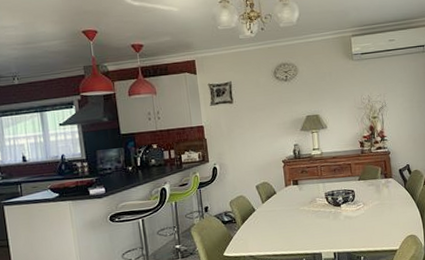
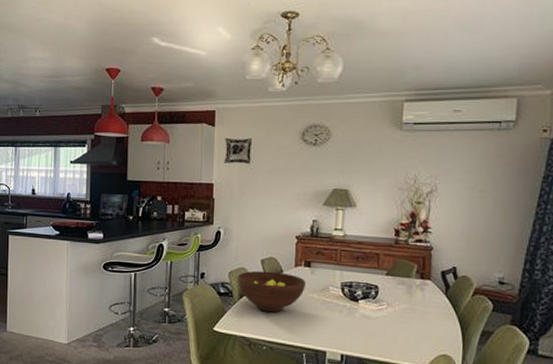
fruit bowl: none [237,193,297,230] -> present [237,270,306,313]

